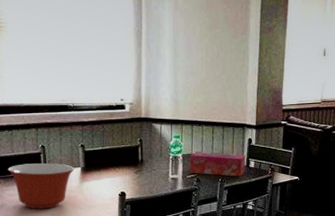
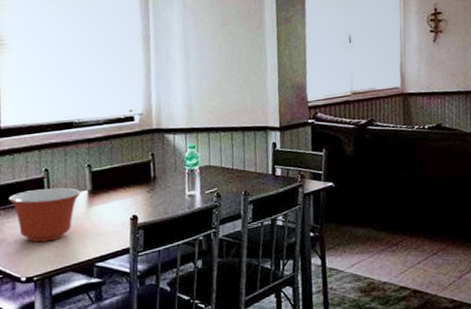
tissue box: present [189,152,246,177] -> none [207,161,271,188]

